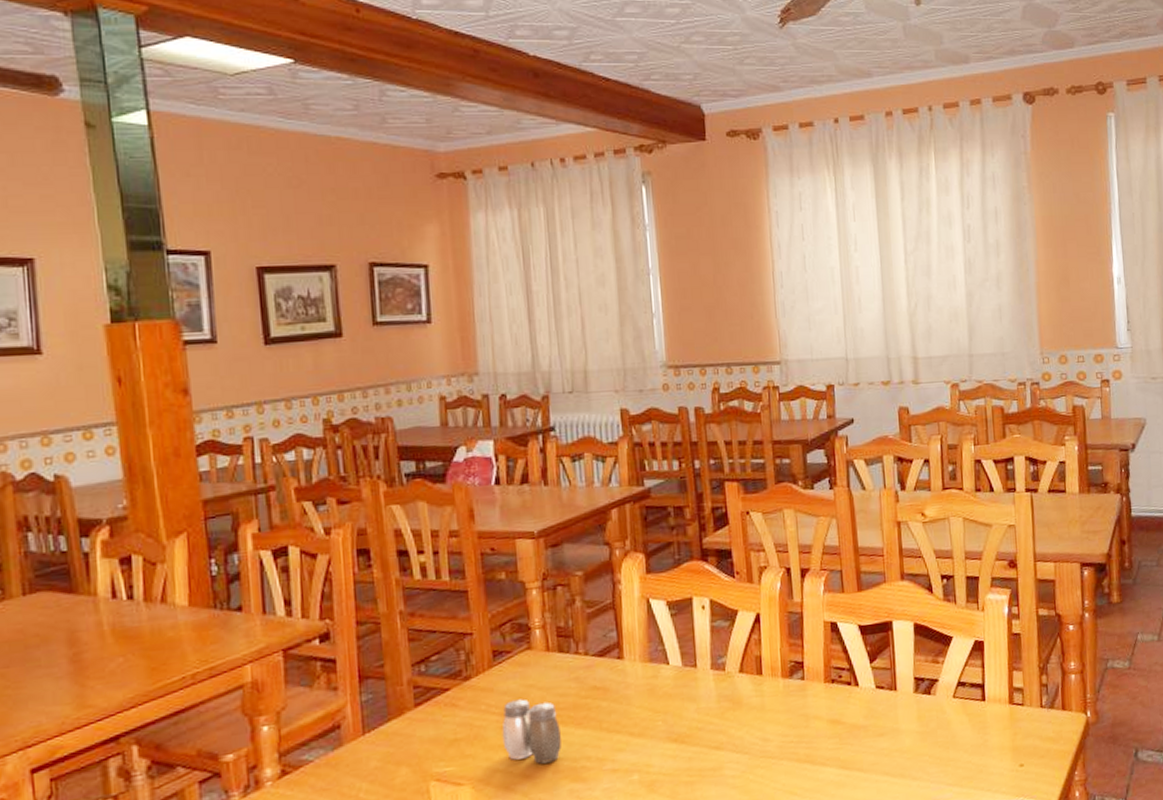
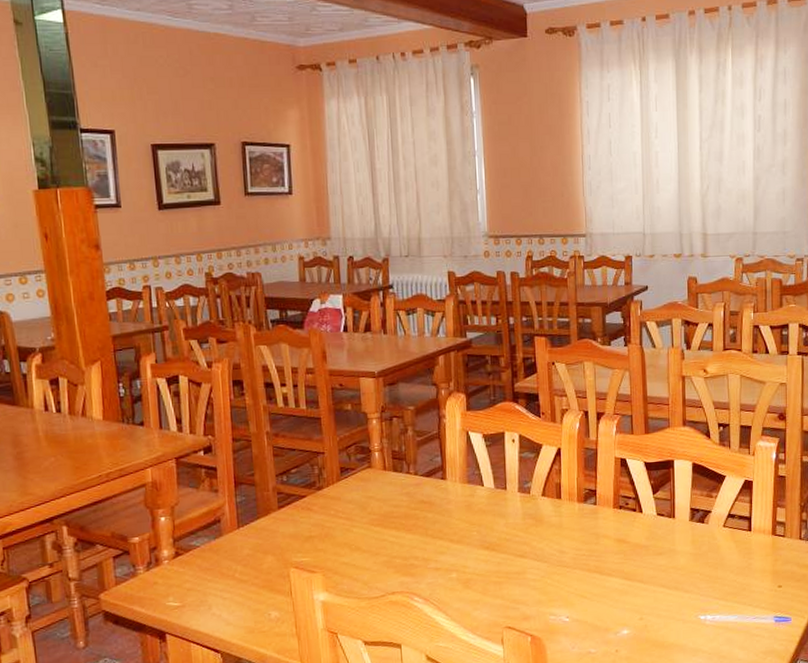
salt and pepper shaker: present [501,699,562,764] -> none [347,507,395,560]

